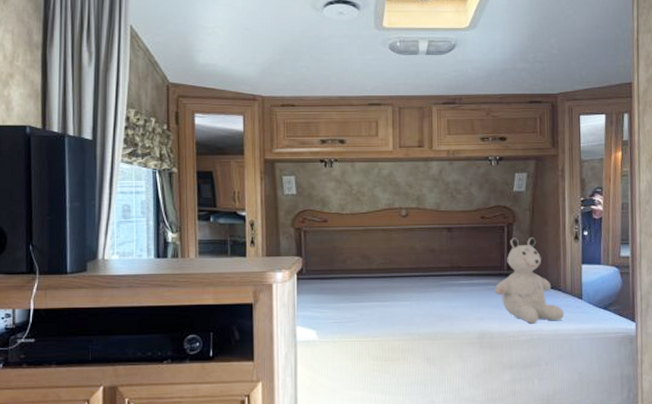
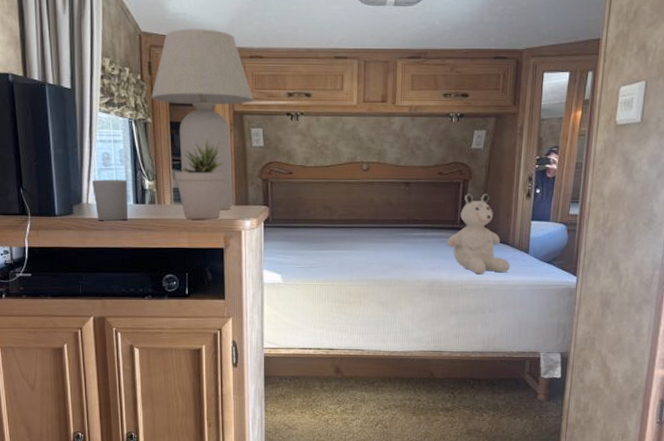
mug: none [110,233,149,278] -> present [92,180,129,222]
table lamp: none [178,79,285,263] -> present [151,29,253,211]
potted plant: none [201,188,255,273] -> present [175,139,226,220]

